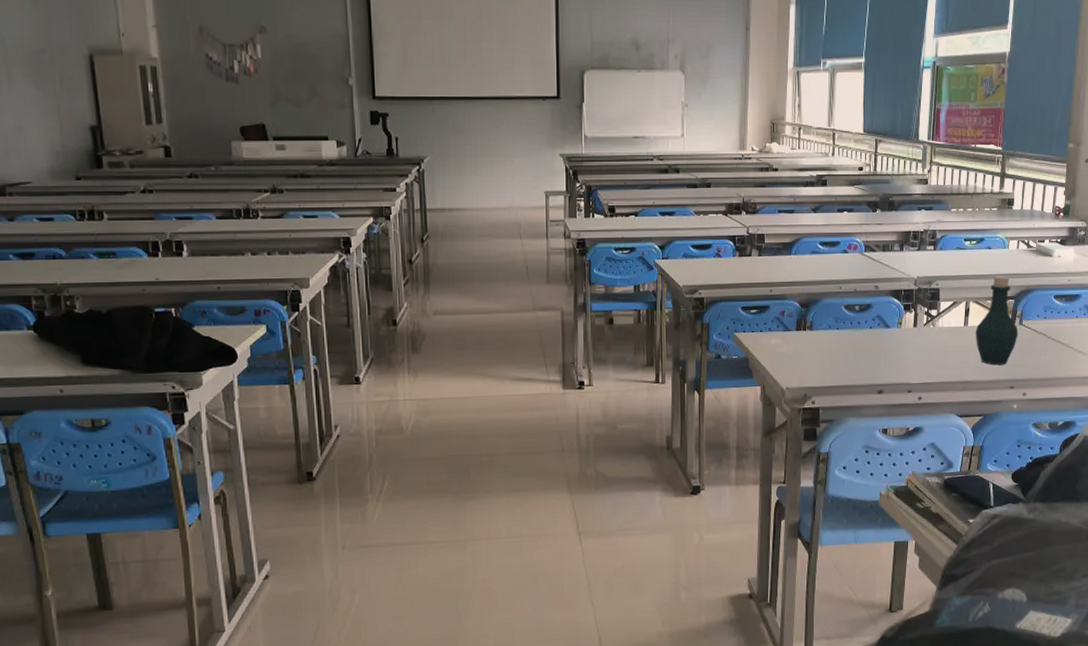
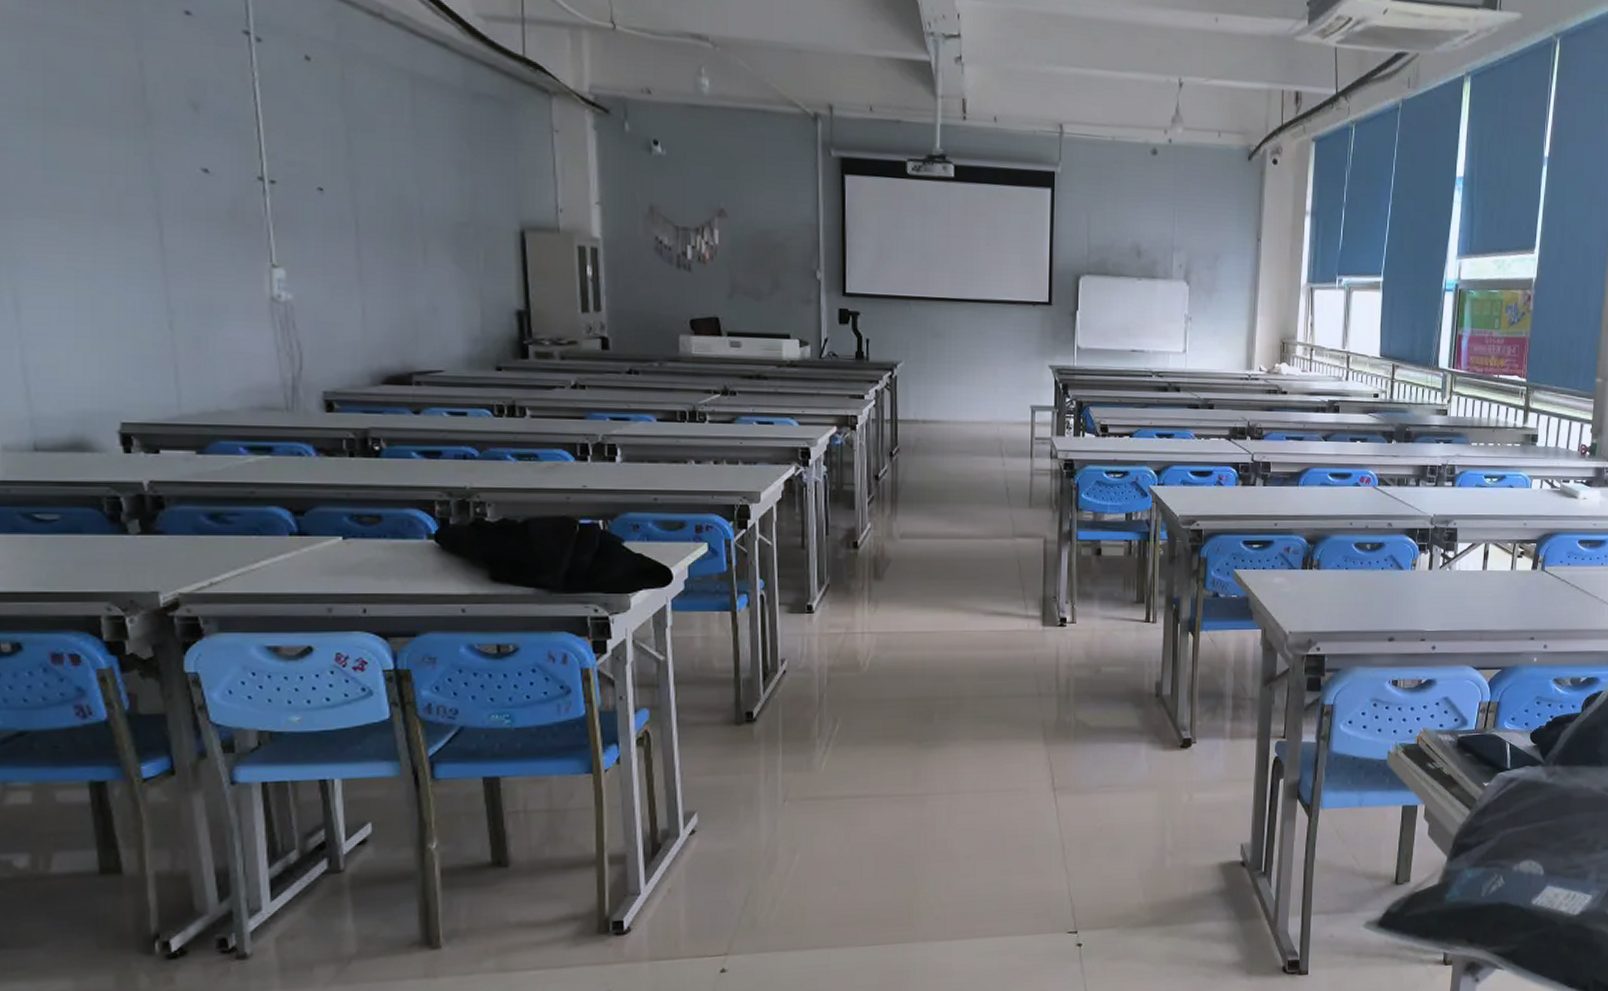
bottle: present [975,275,1018,365] -> none [1494,516,1540,614]

